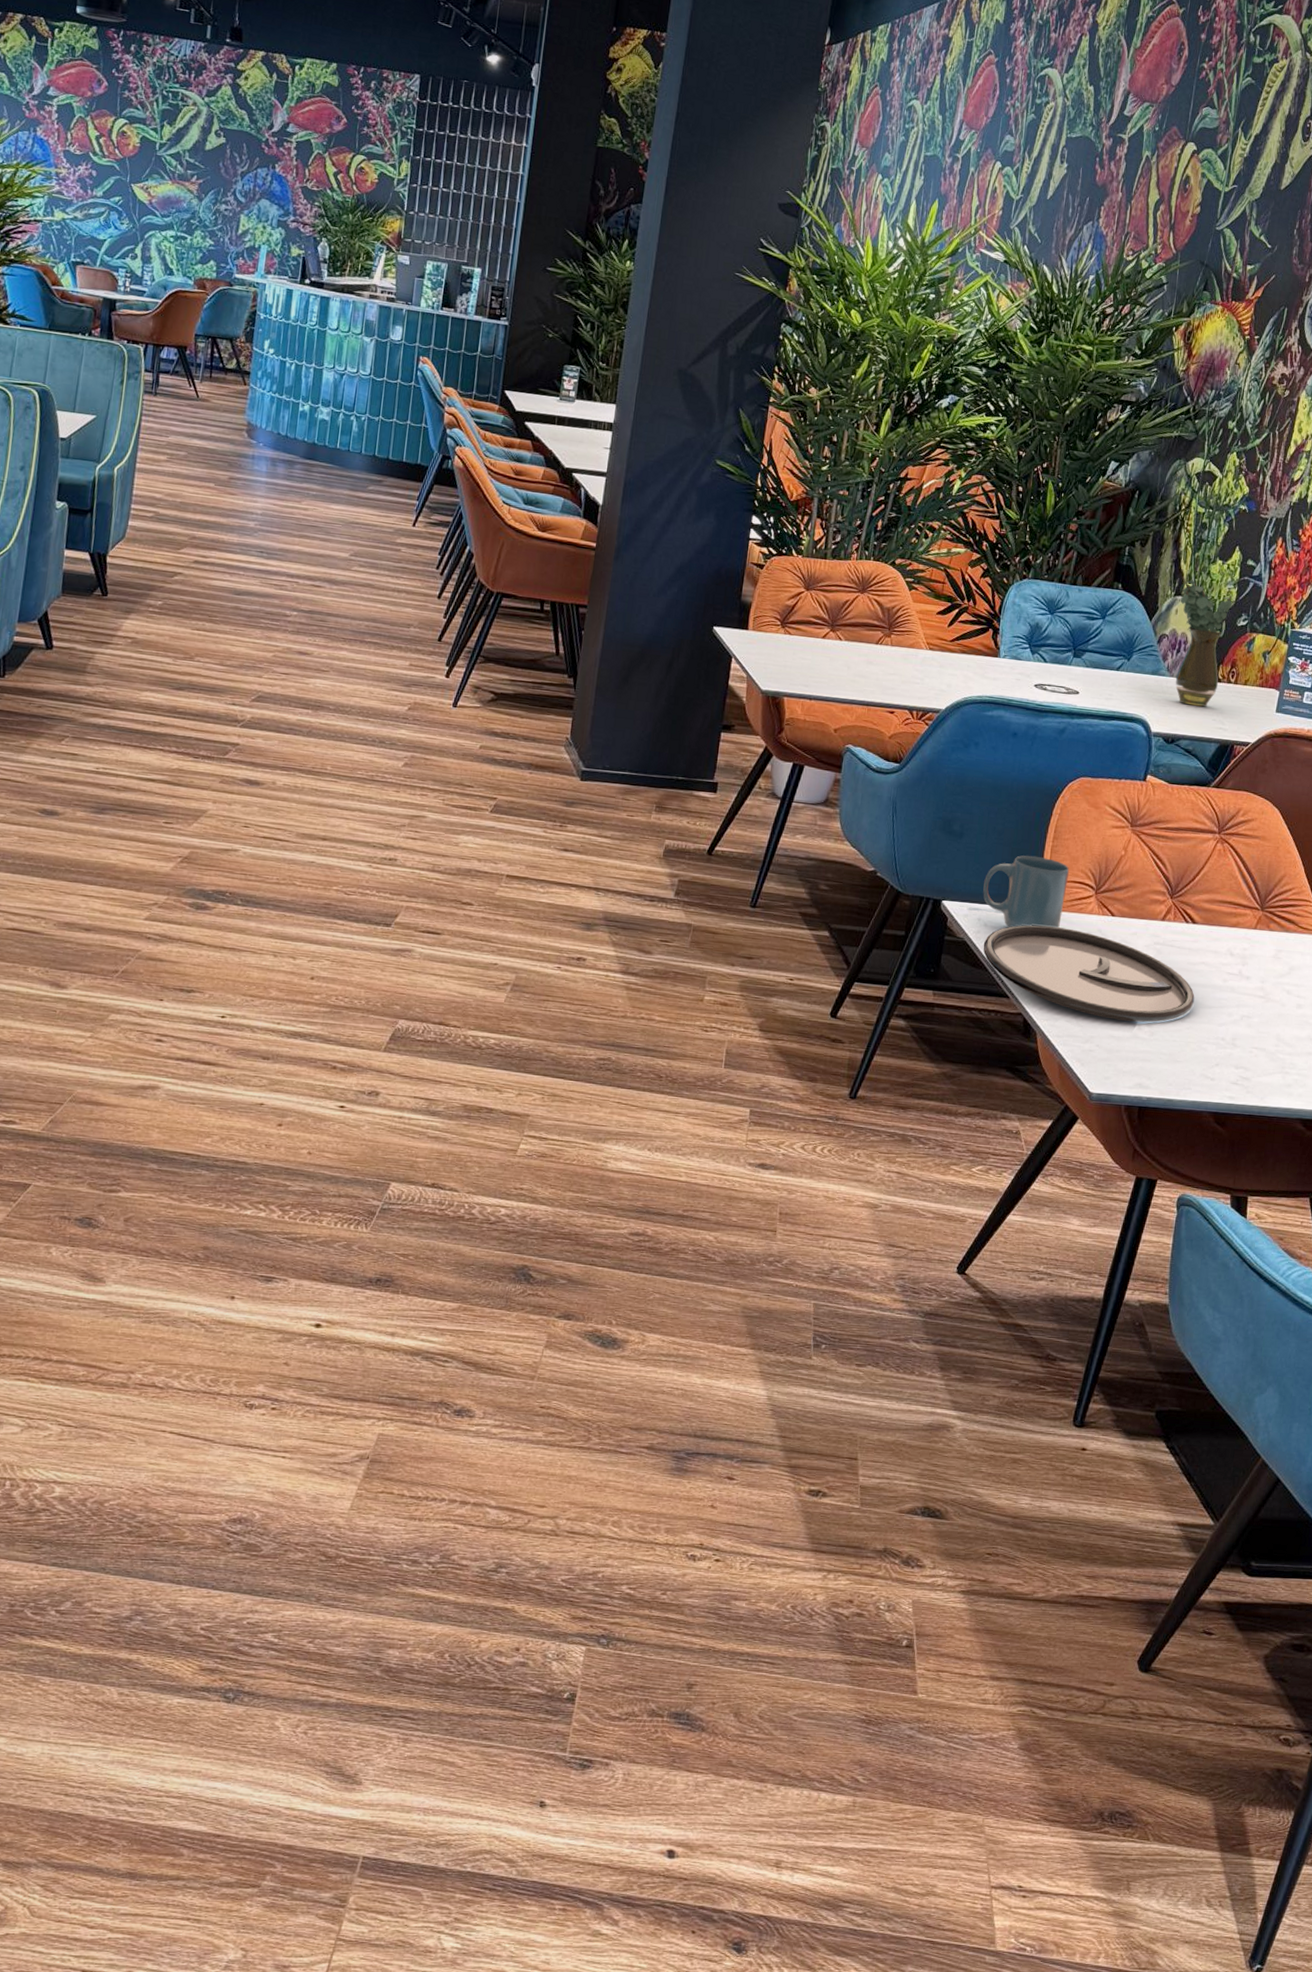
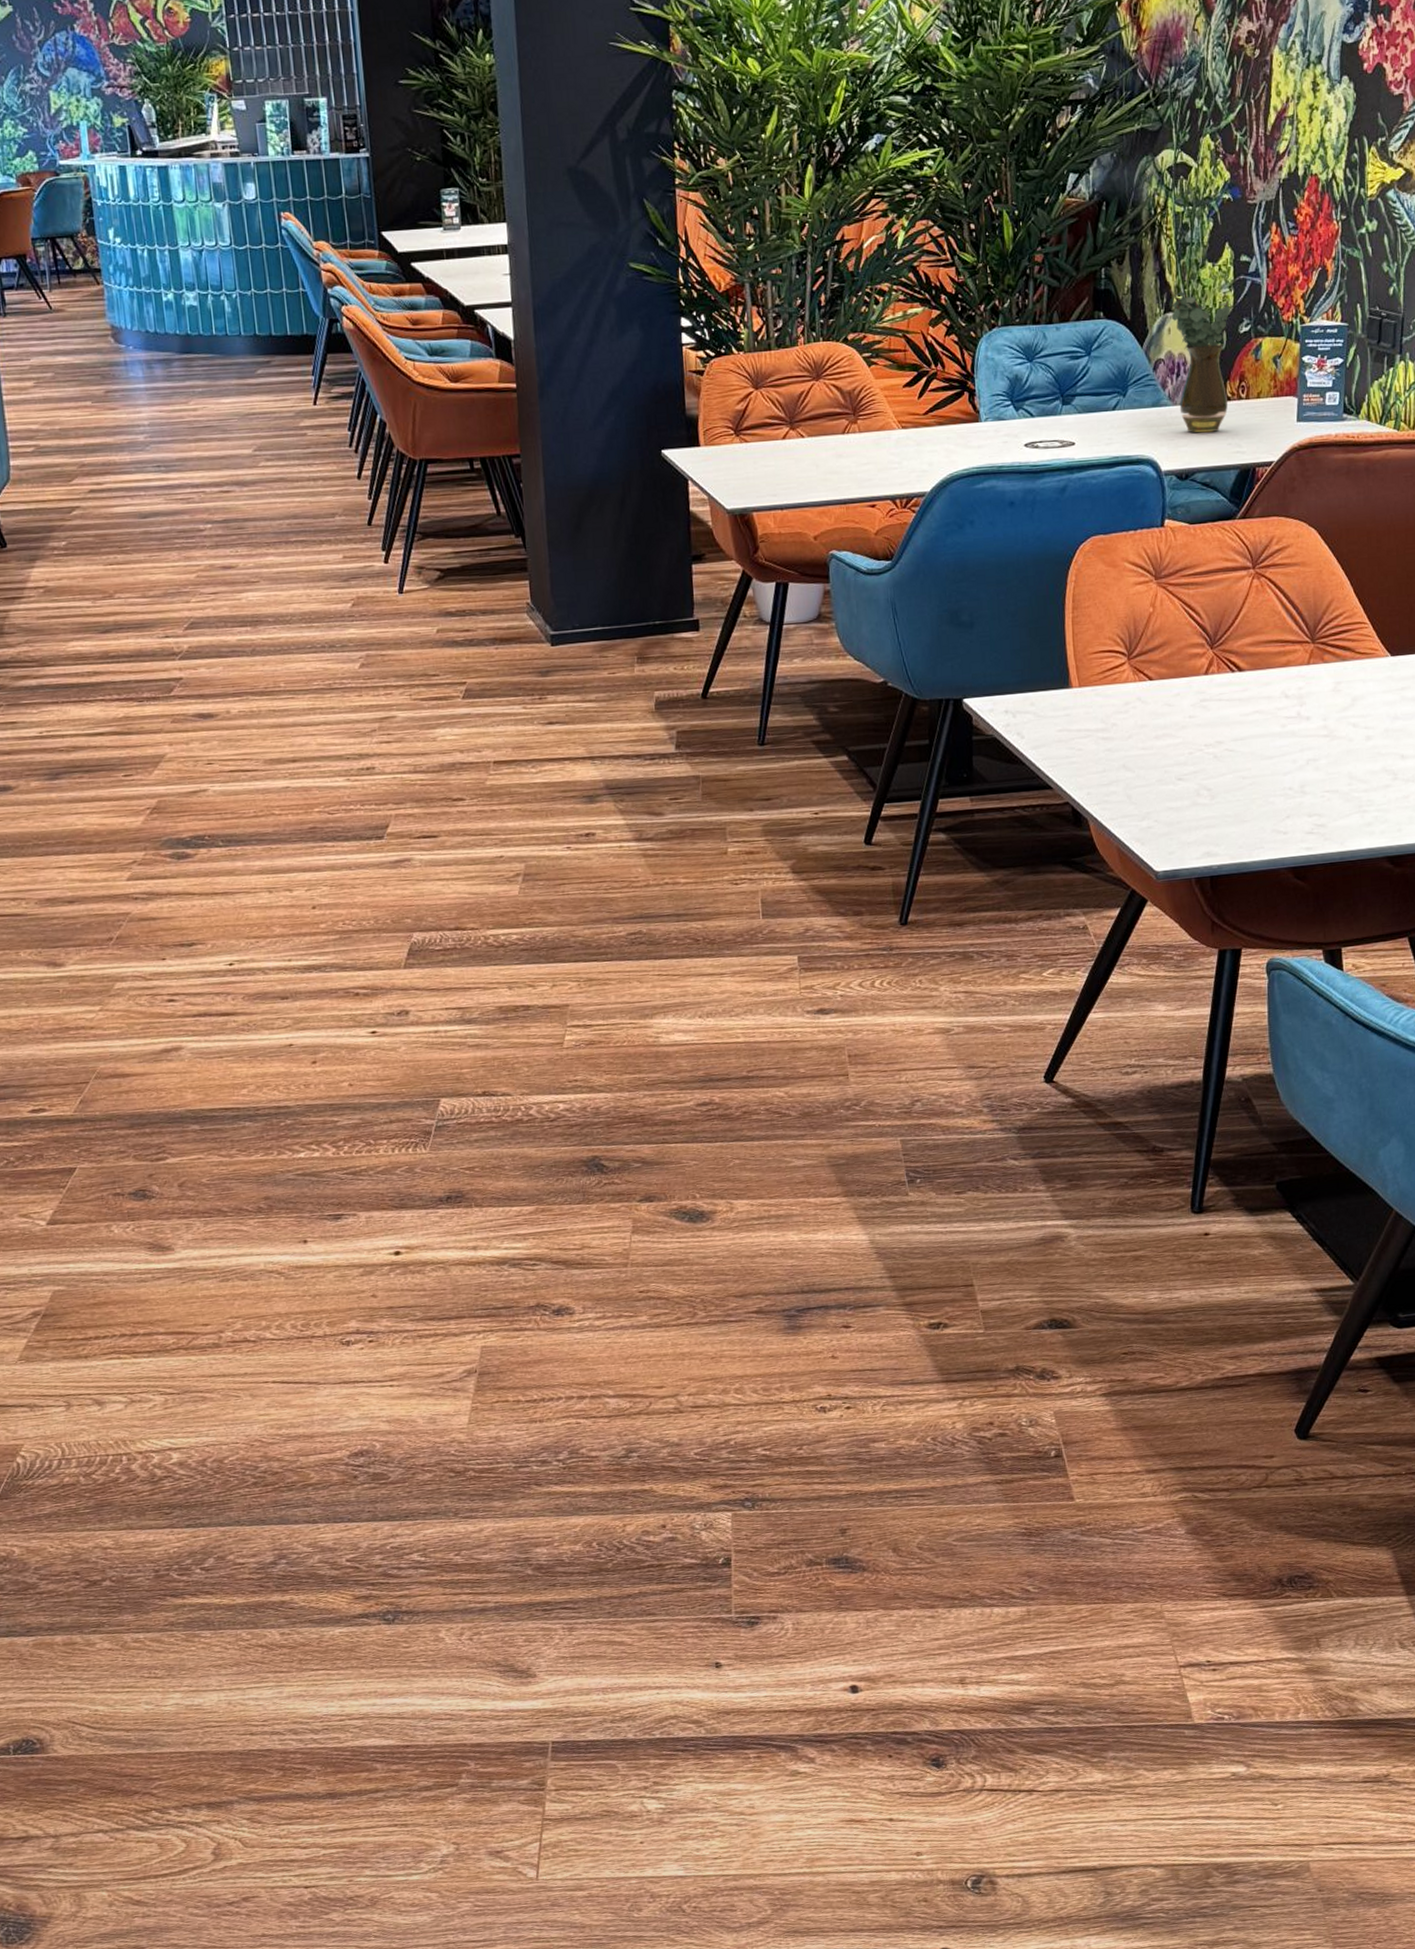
cup: present [983,855,1069,929] -> none [1005,631,1096,714]
plate: present [983,924,1196,1023] -> none [1015,702,1255,791]

